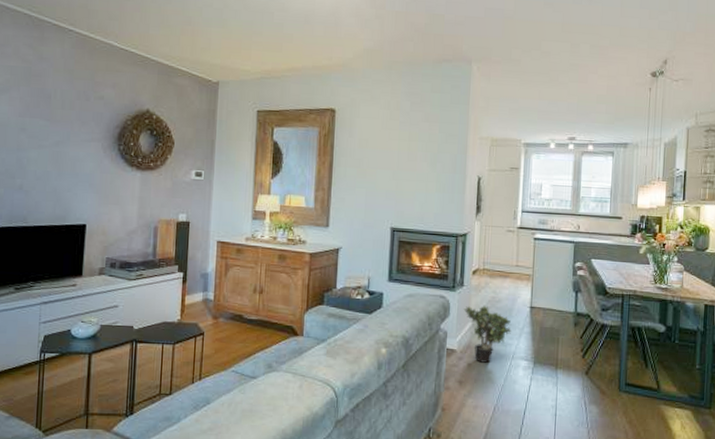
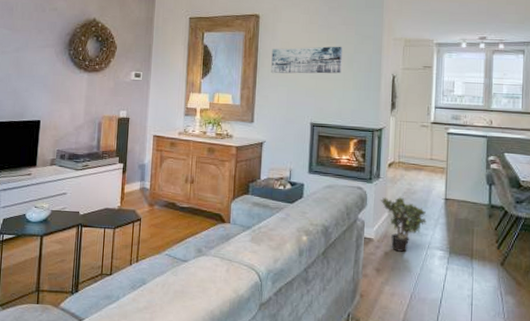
wall art: none [348,145,425,175] -> present [271,46,342,74]

